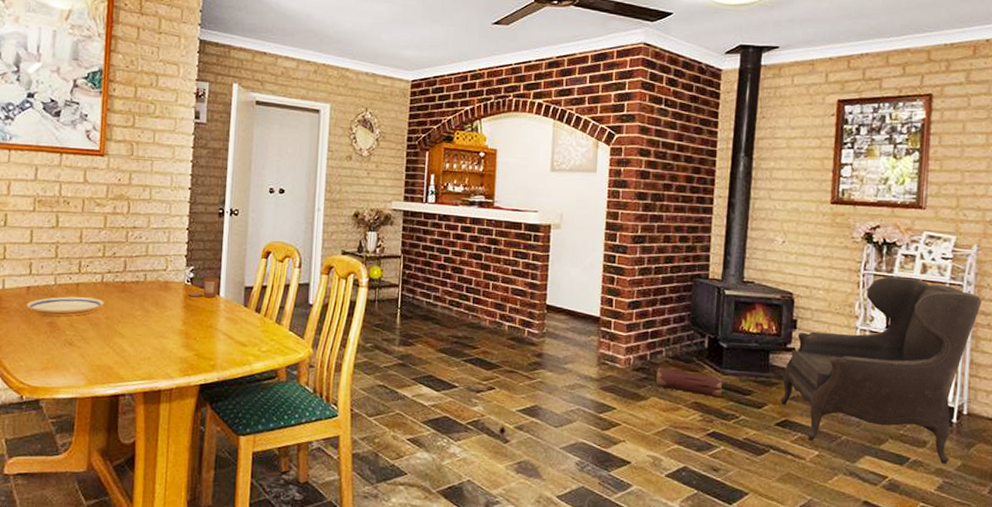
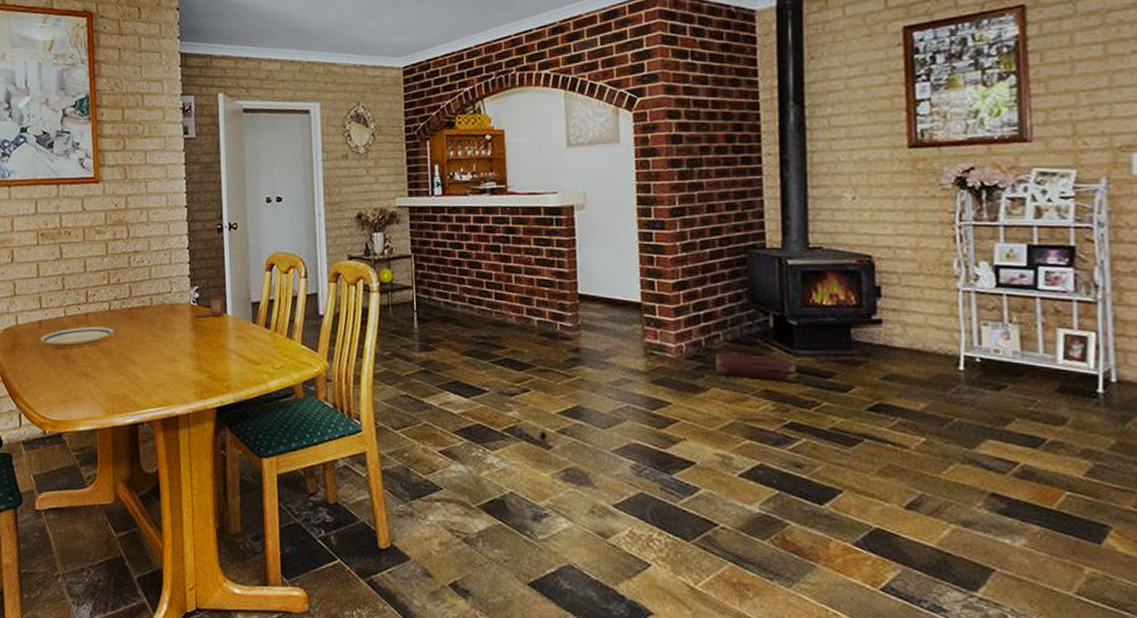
armchair: present [781,276,982,464] -> none [871,225,1121,444]

